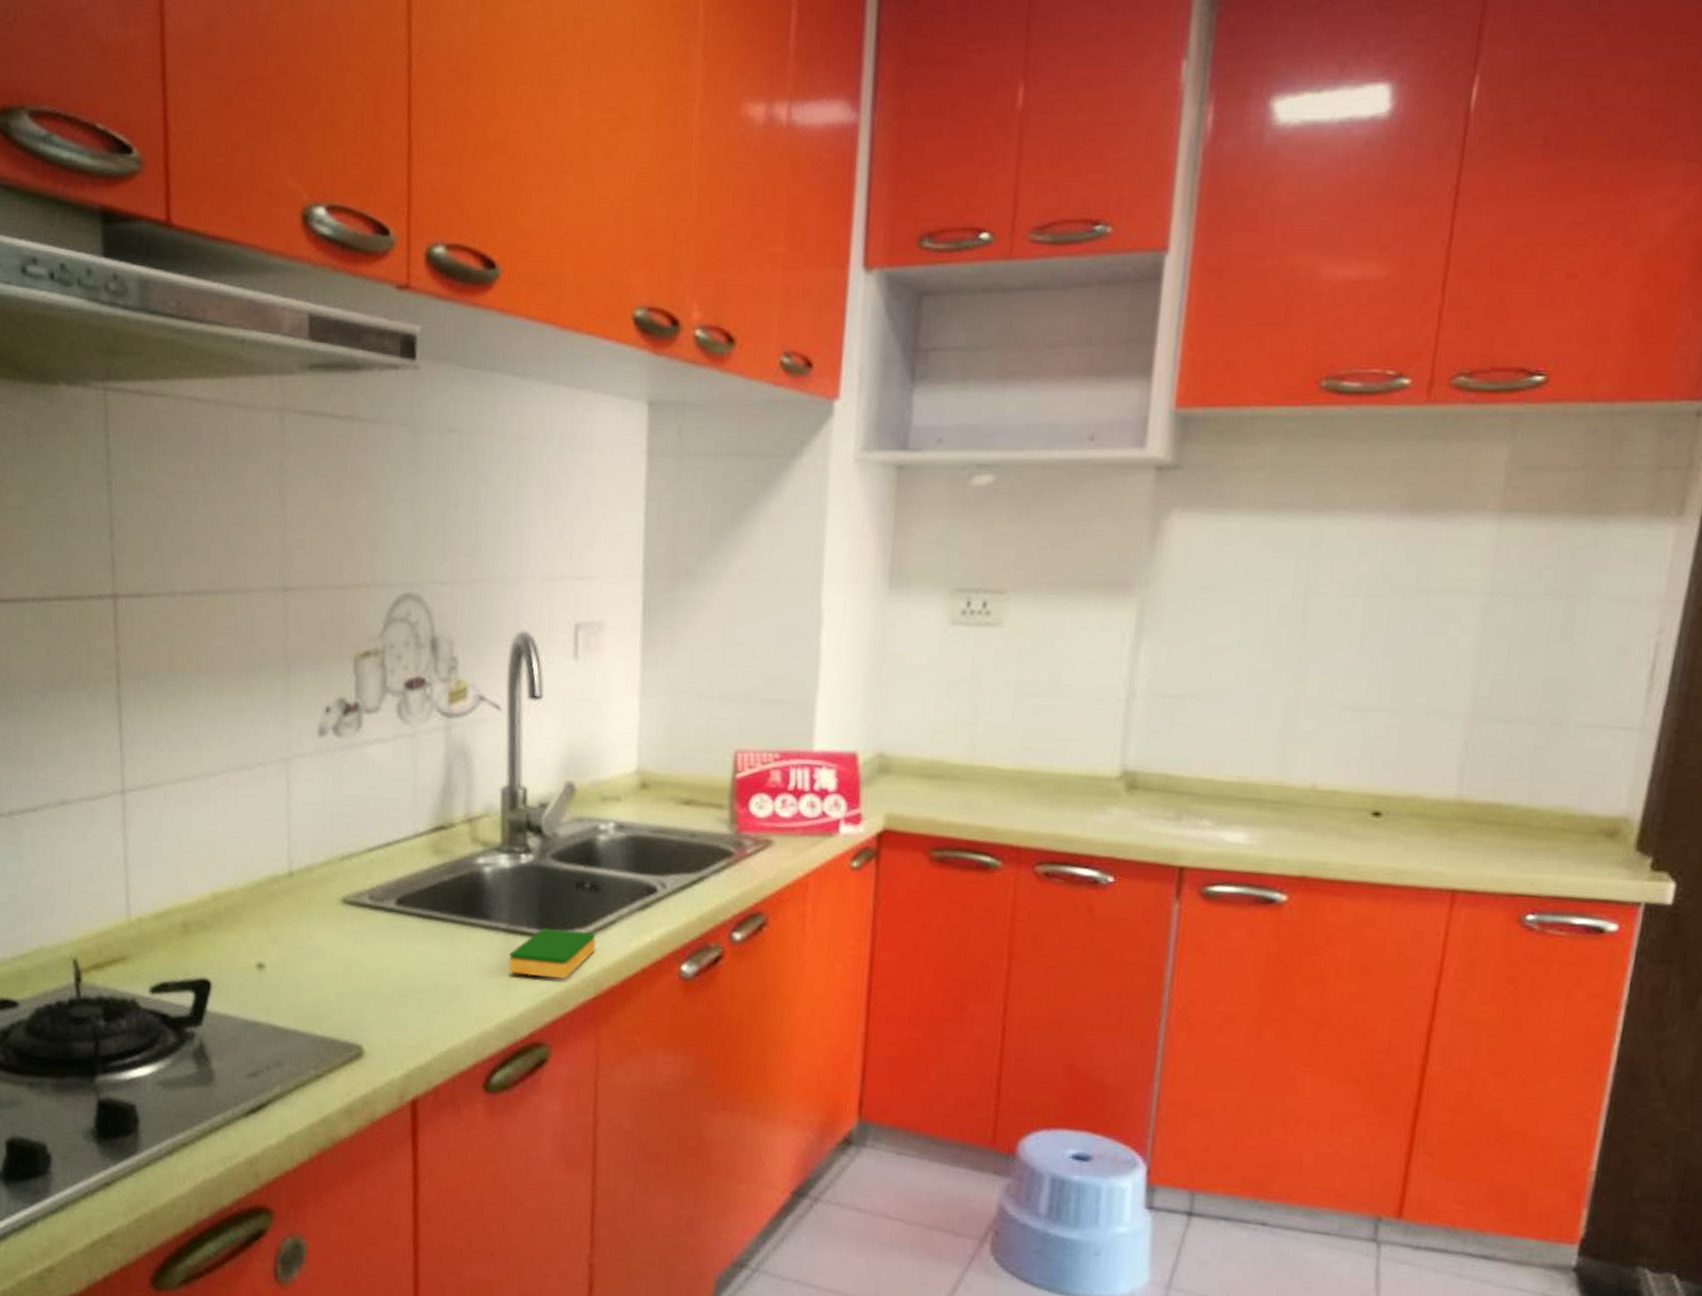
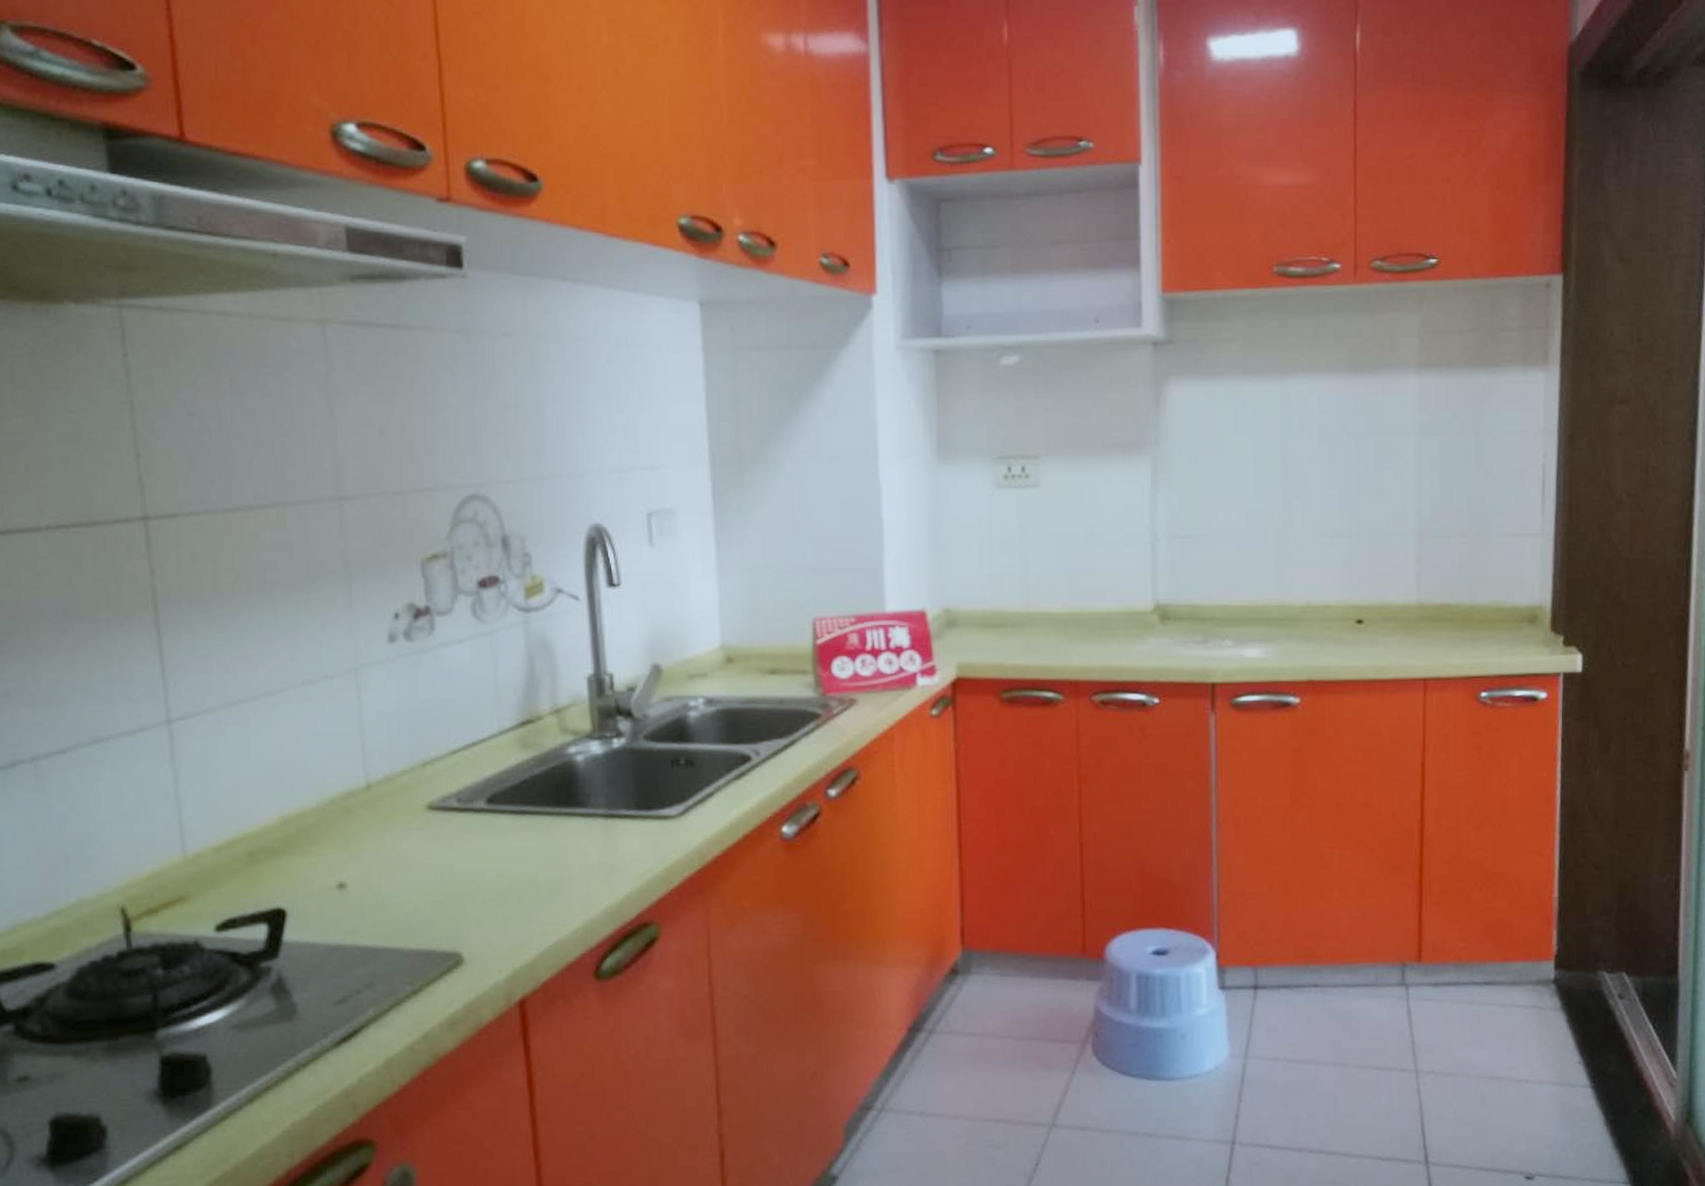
dish sponge: present [508,927,597,978] -> none [608,807,697,858]

